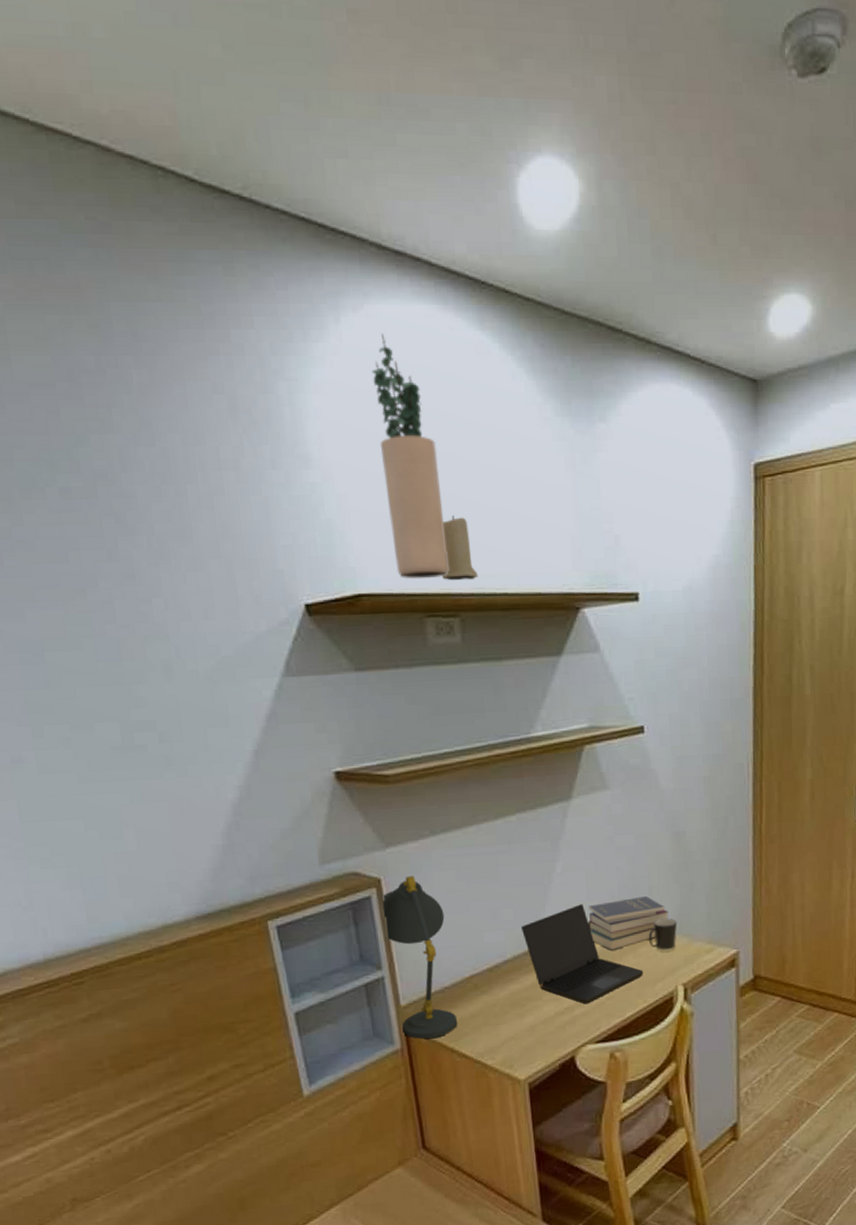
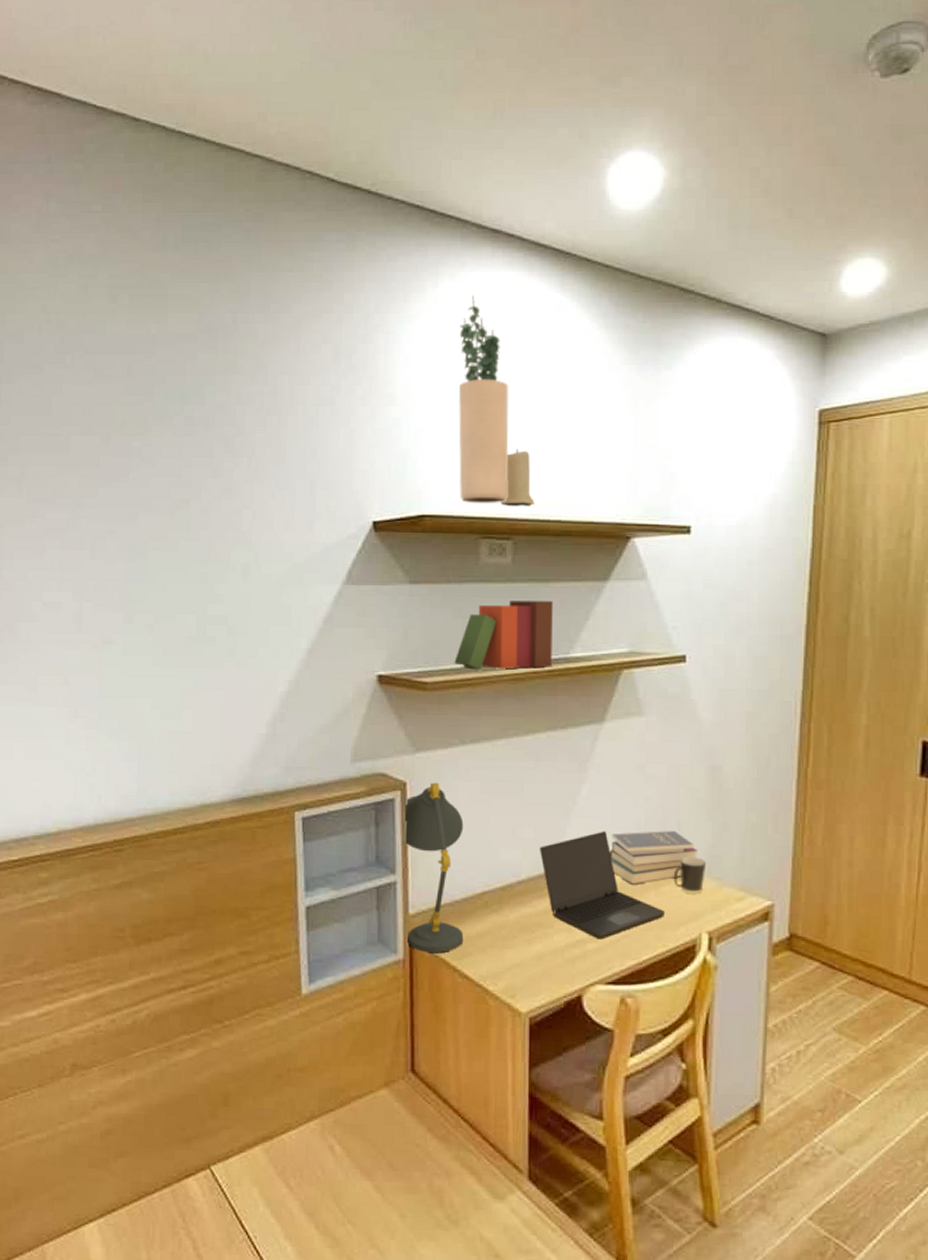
books: none [414,679,514,758] -> present [454,600,553,670]

